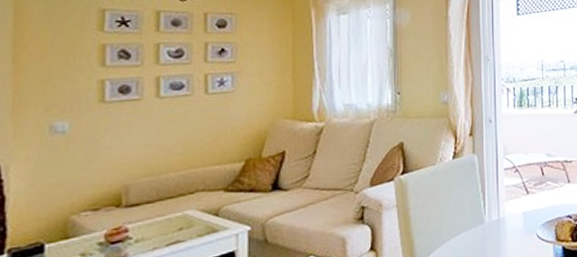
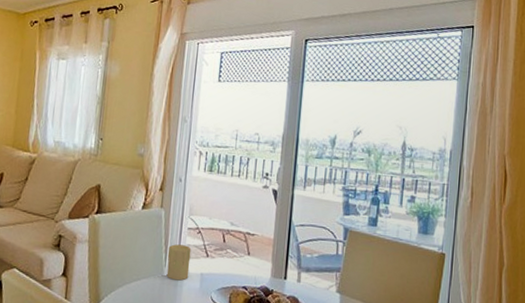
candle: none [486,187,511,226] -> present [166,244,192,281]

